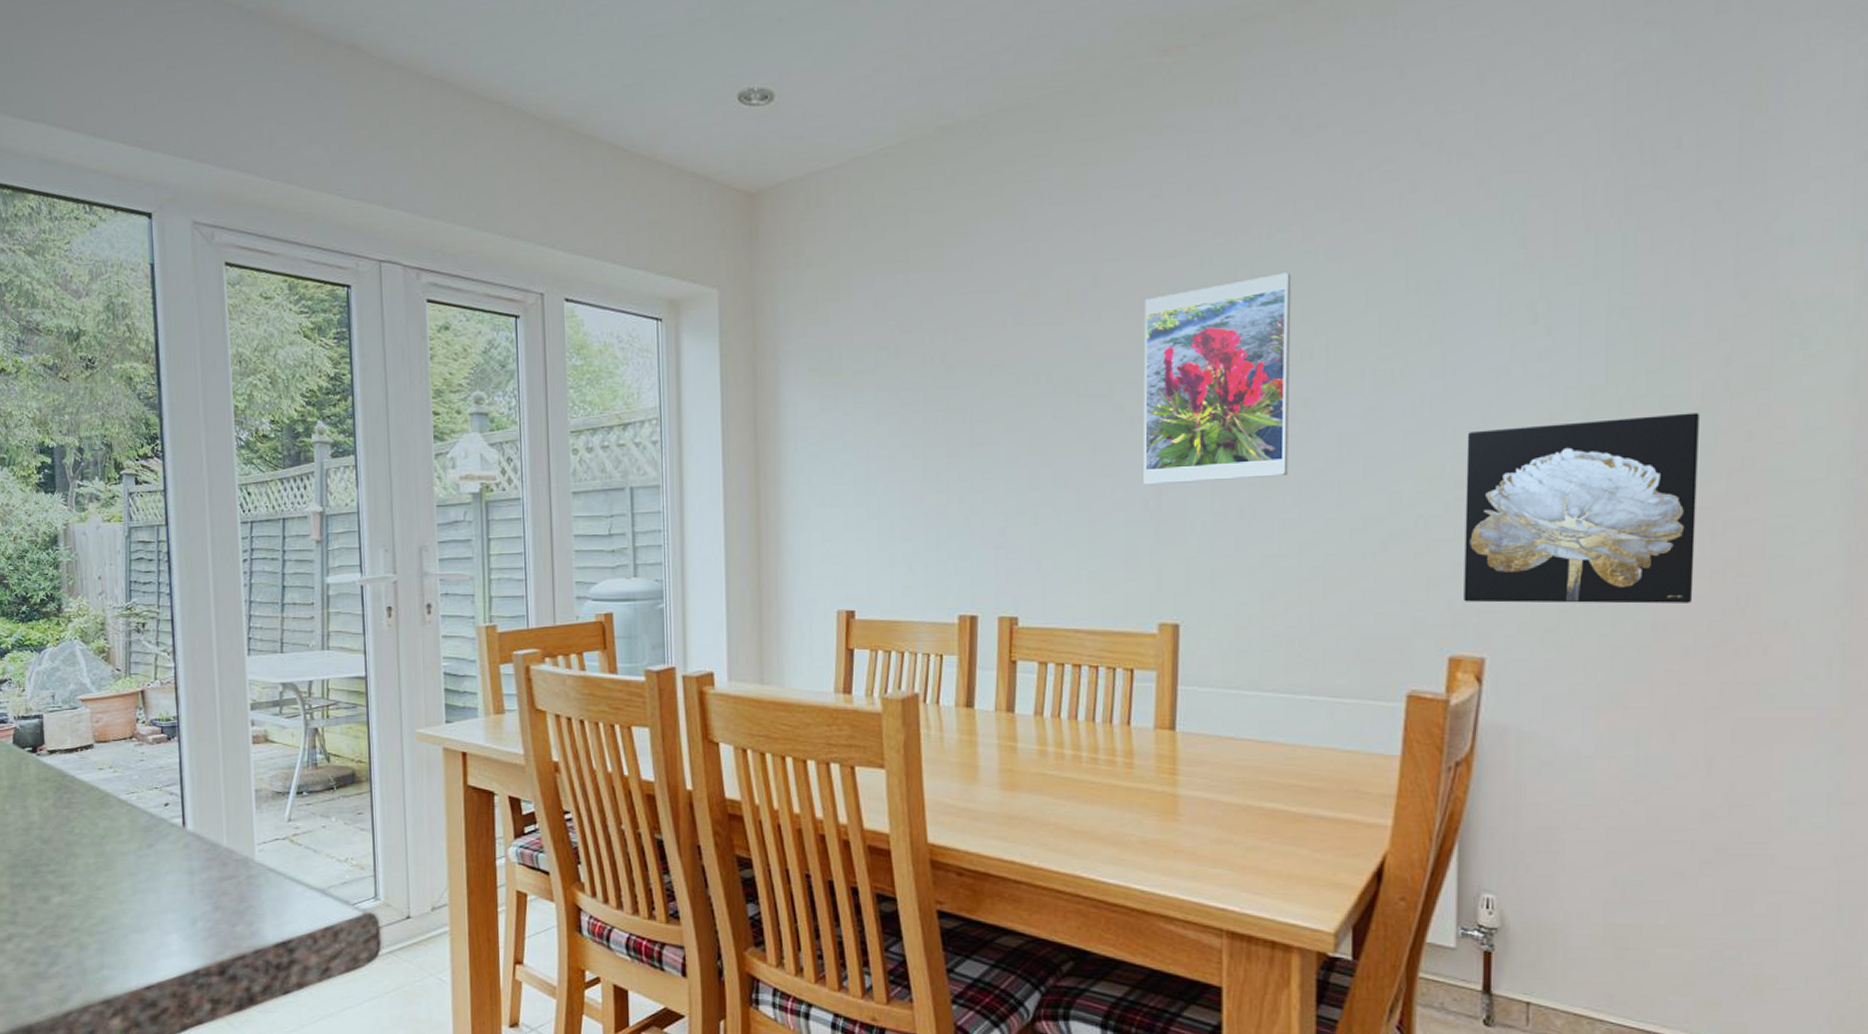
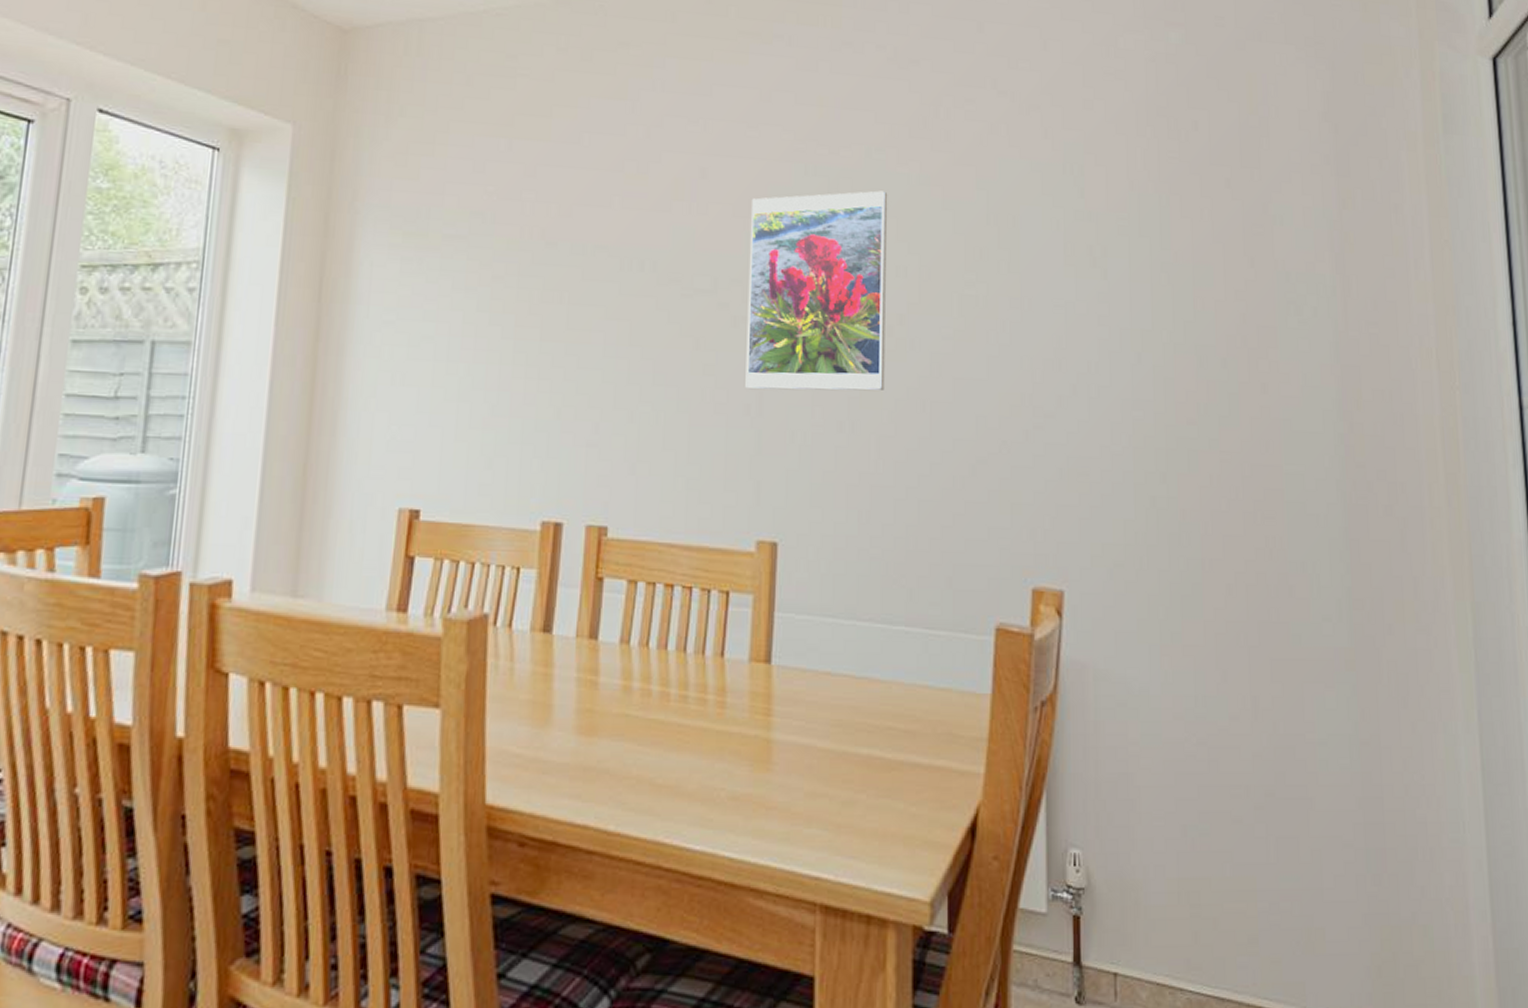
wall art: present [1464,412,1699,604] -> none [1042,362,1232,542]

